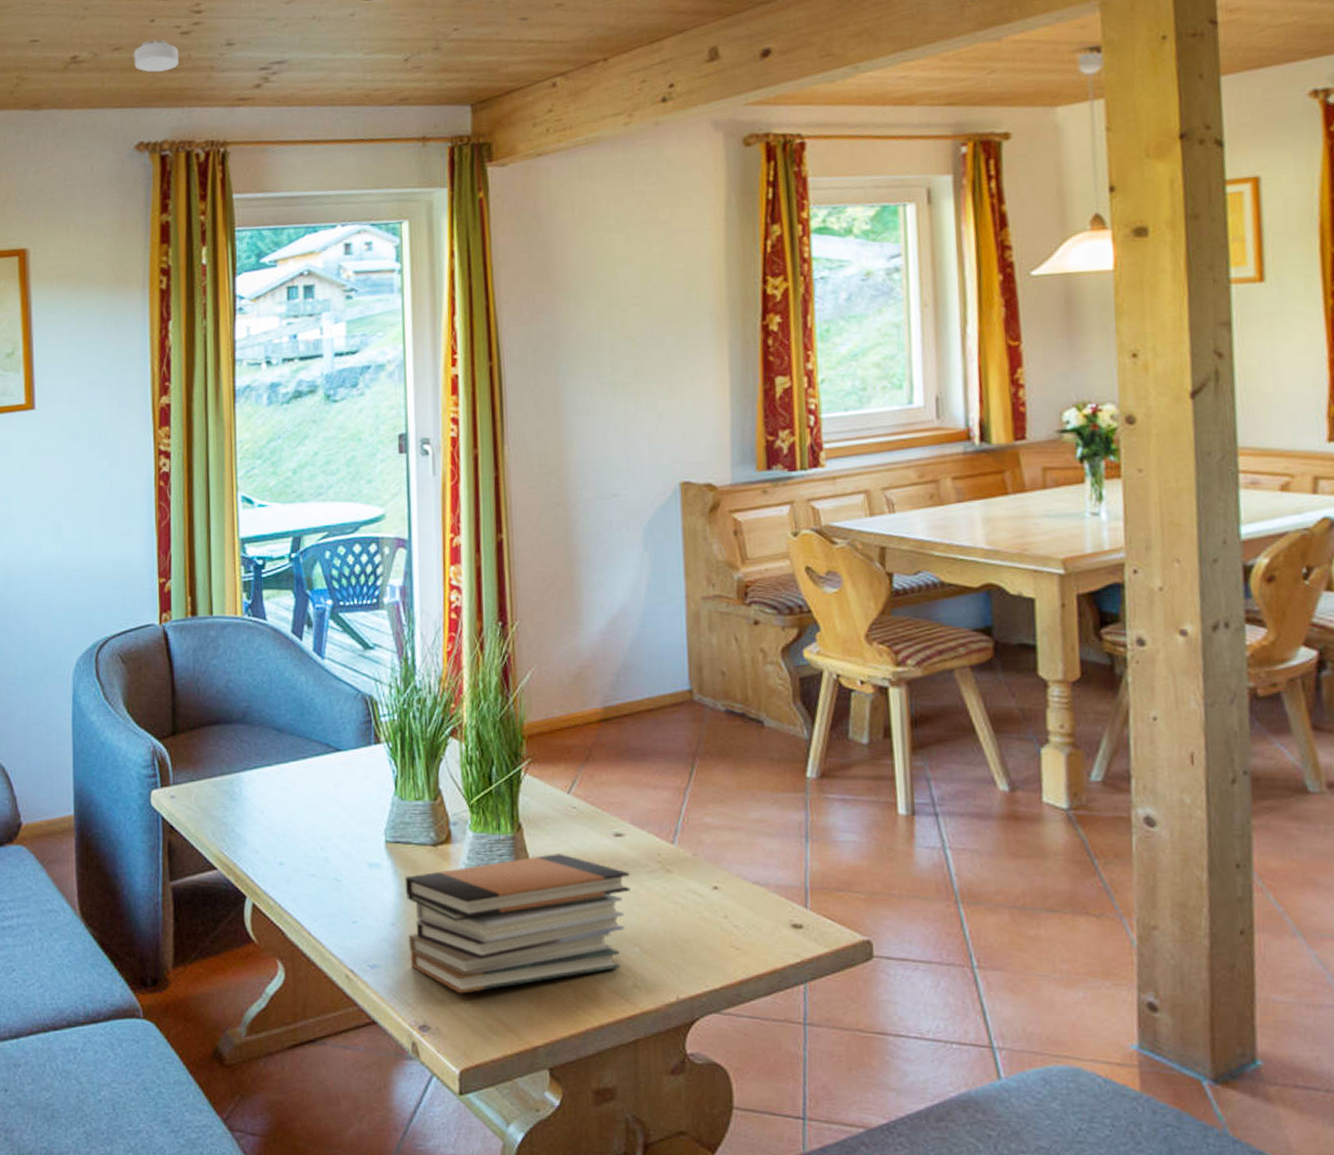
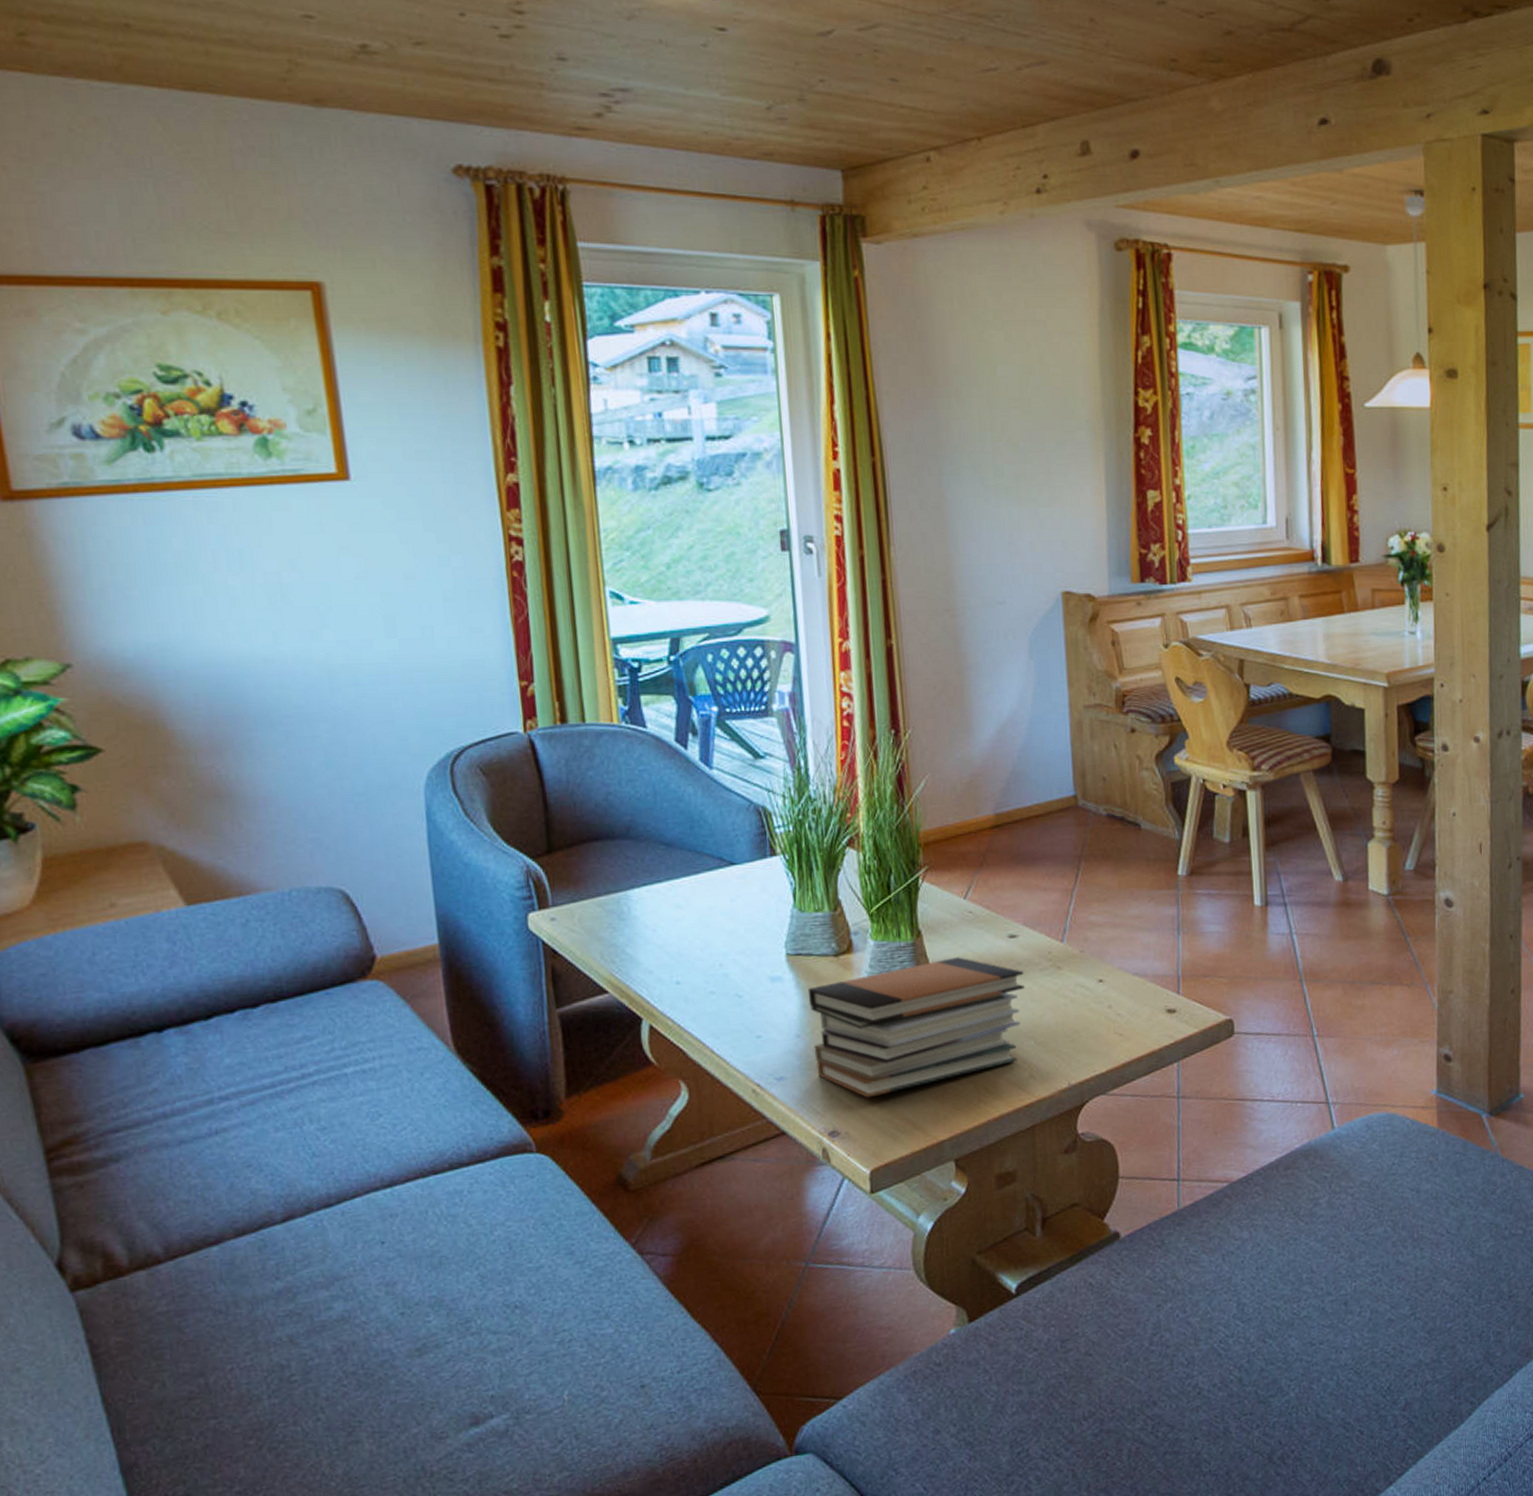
smoke detector: present [134,39,178,73] -> none [441,39,499,81]

